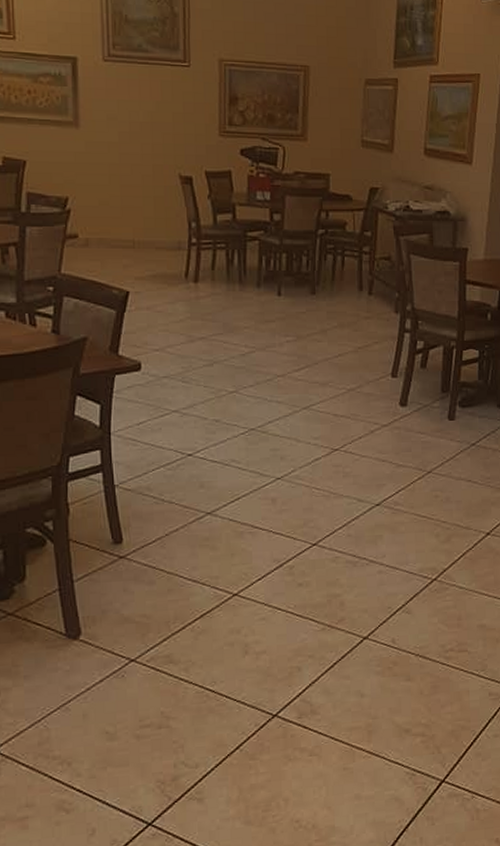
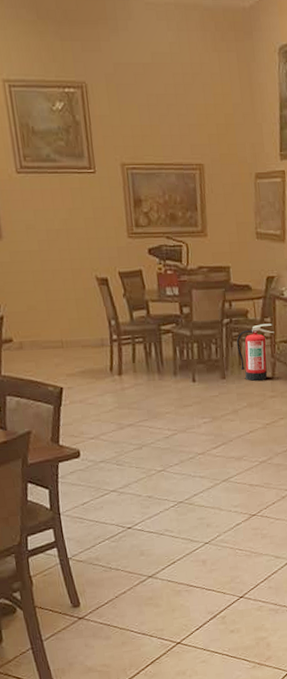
fire extinguisher: none [331,238,374,300] -> present [236,323,274,381]

